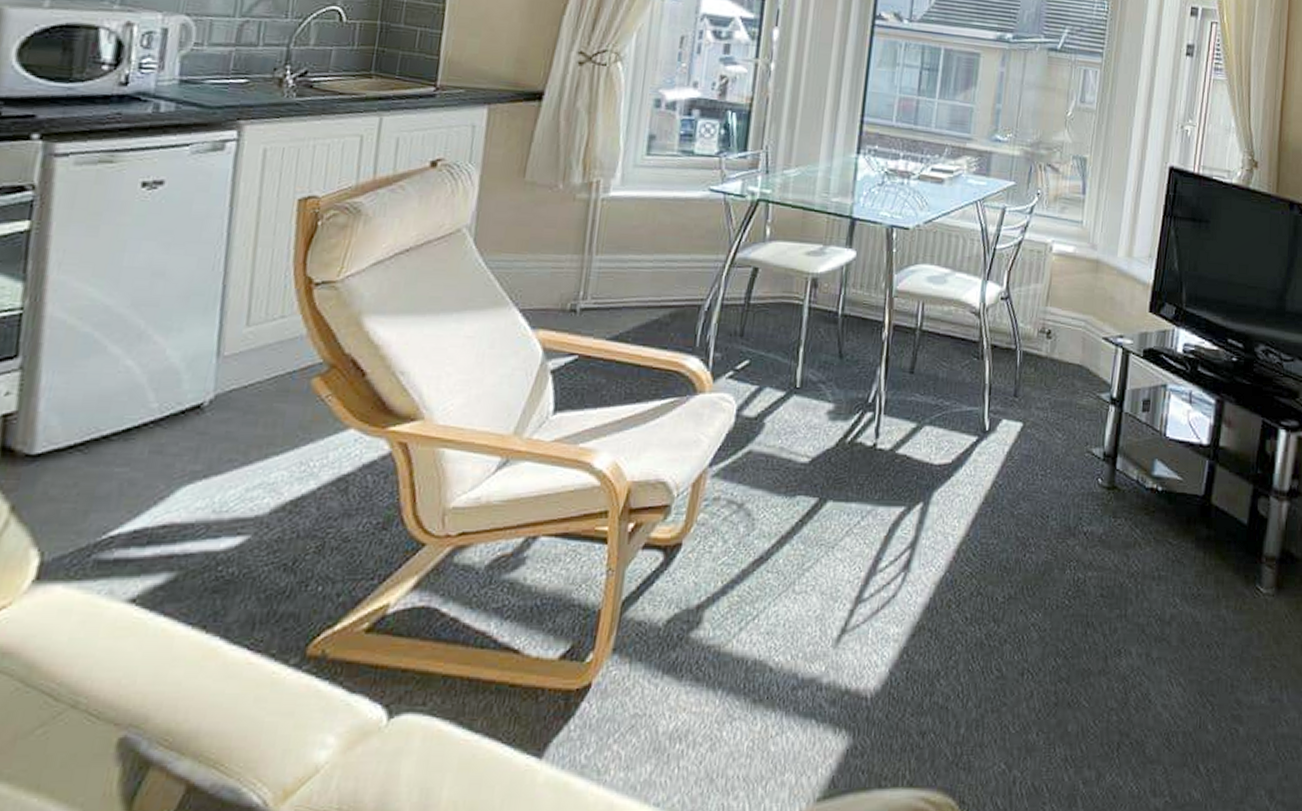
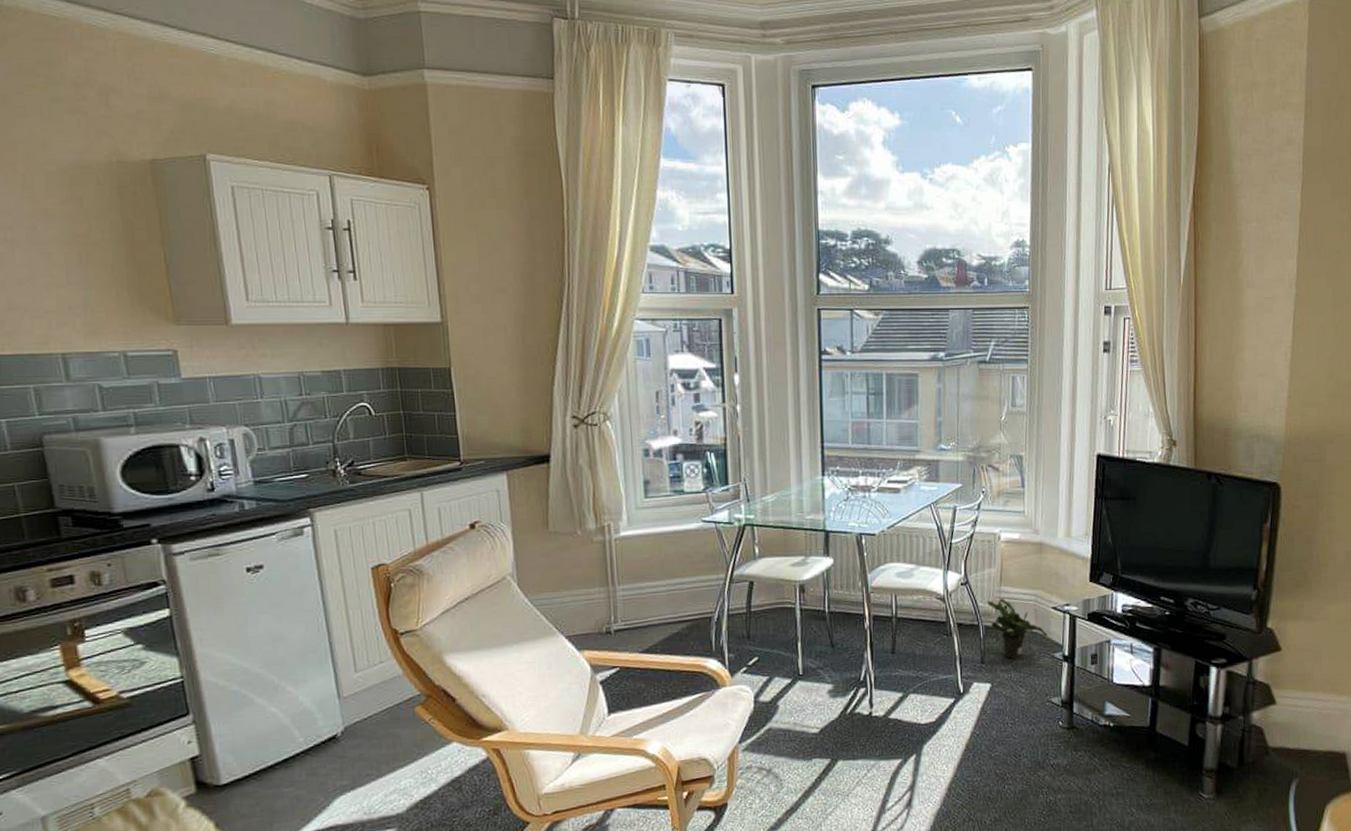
potted plant: none [1028,321,1095,395] -> present [987,598,1048,659]

